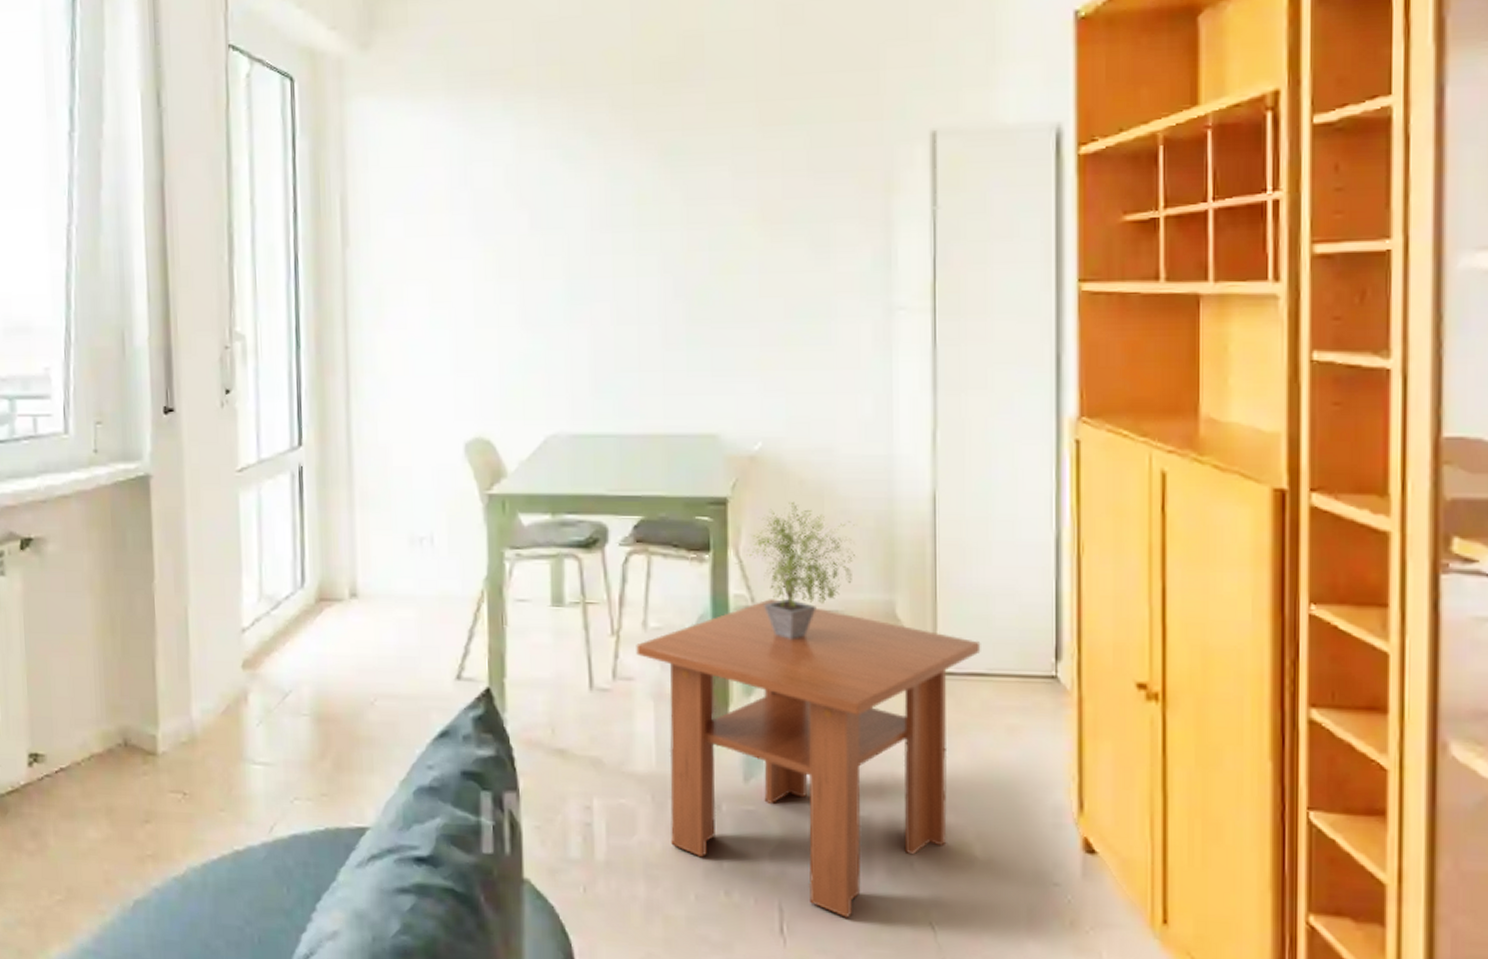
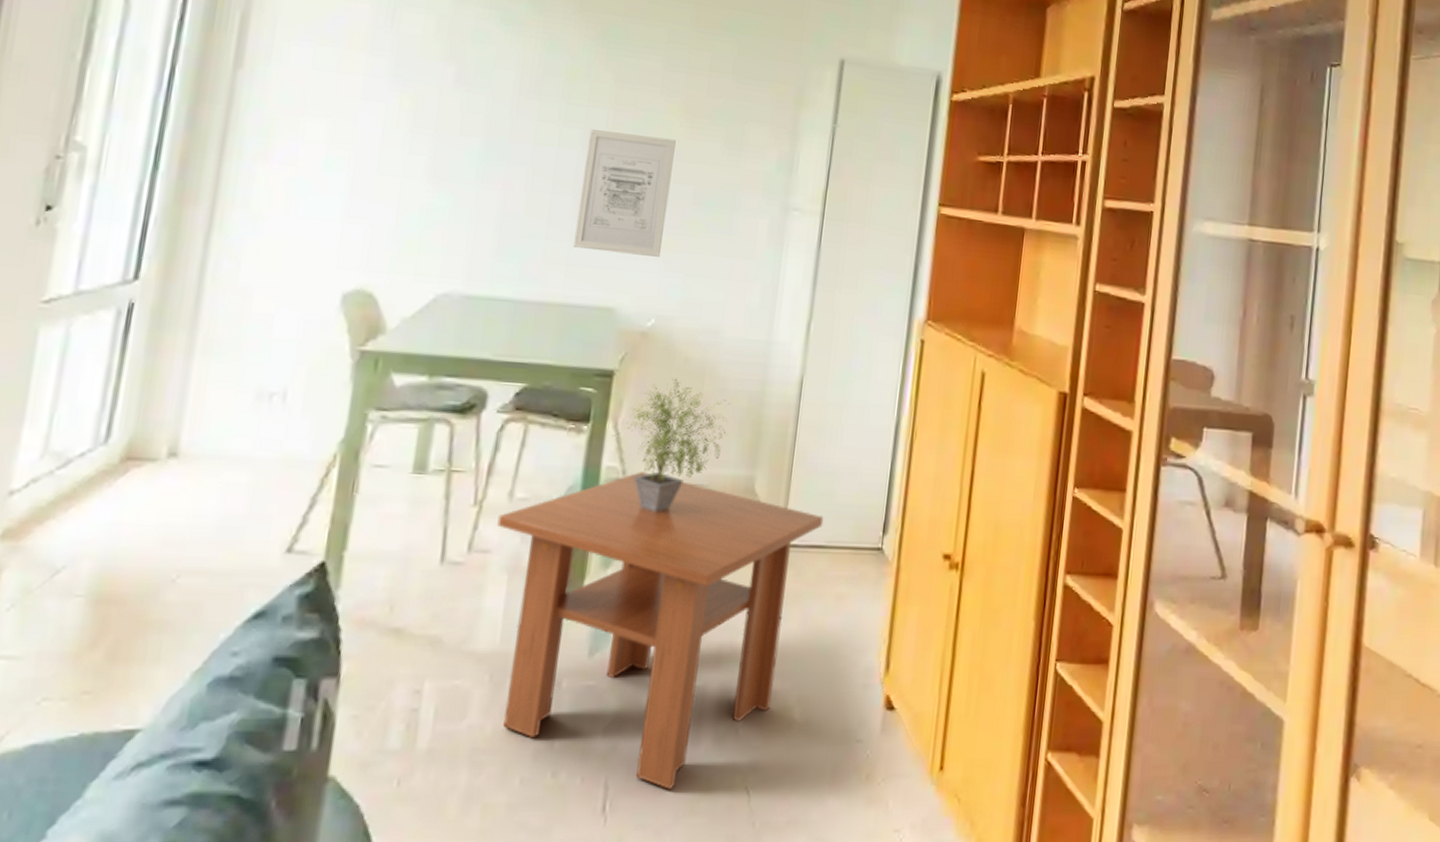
wall art: none [666,251,758,378] -> present [573,129,676,258]

